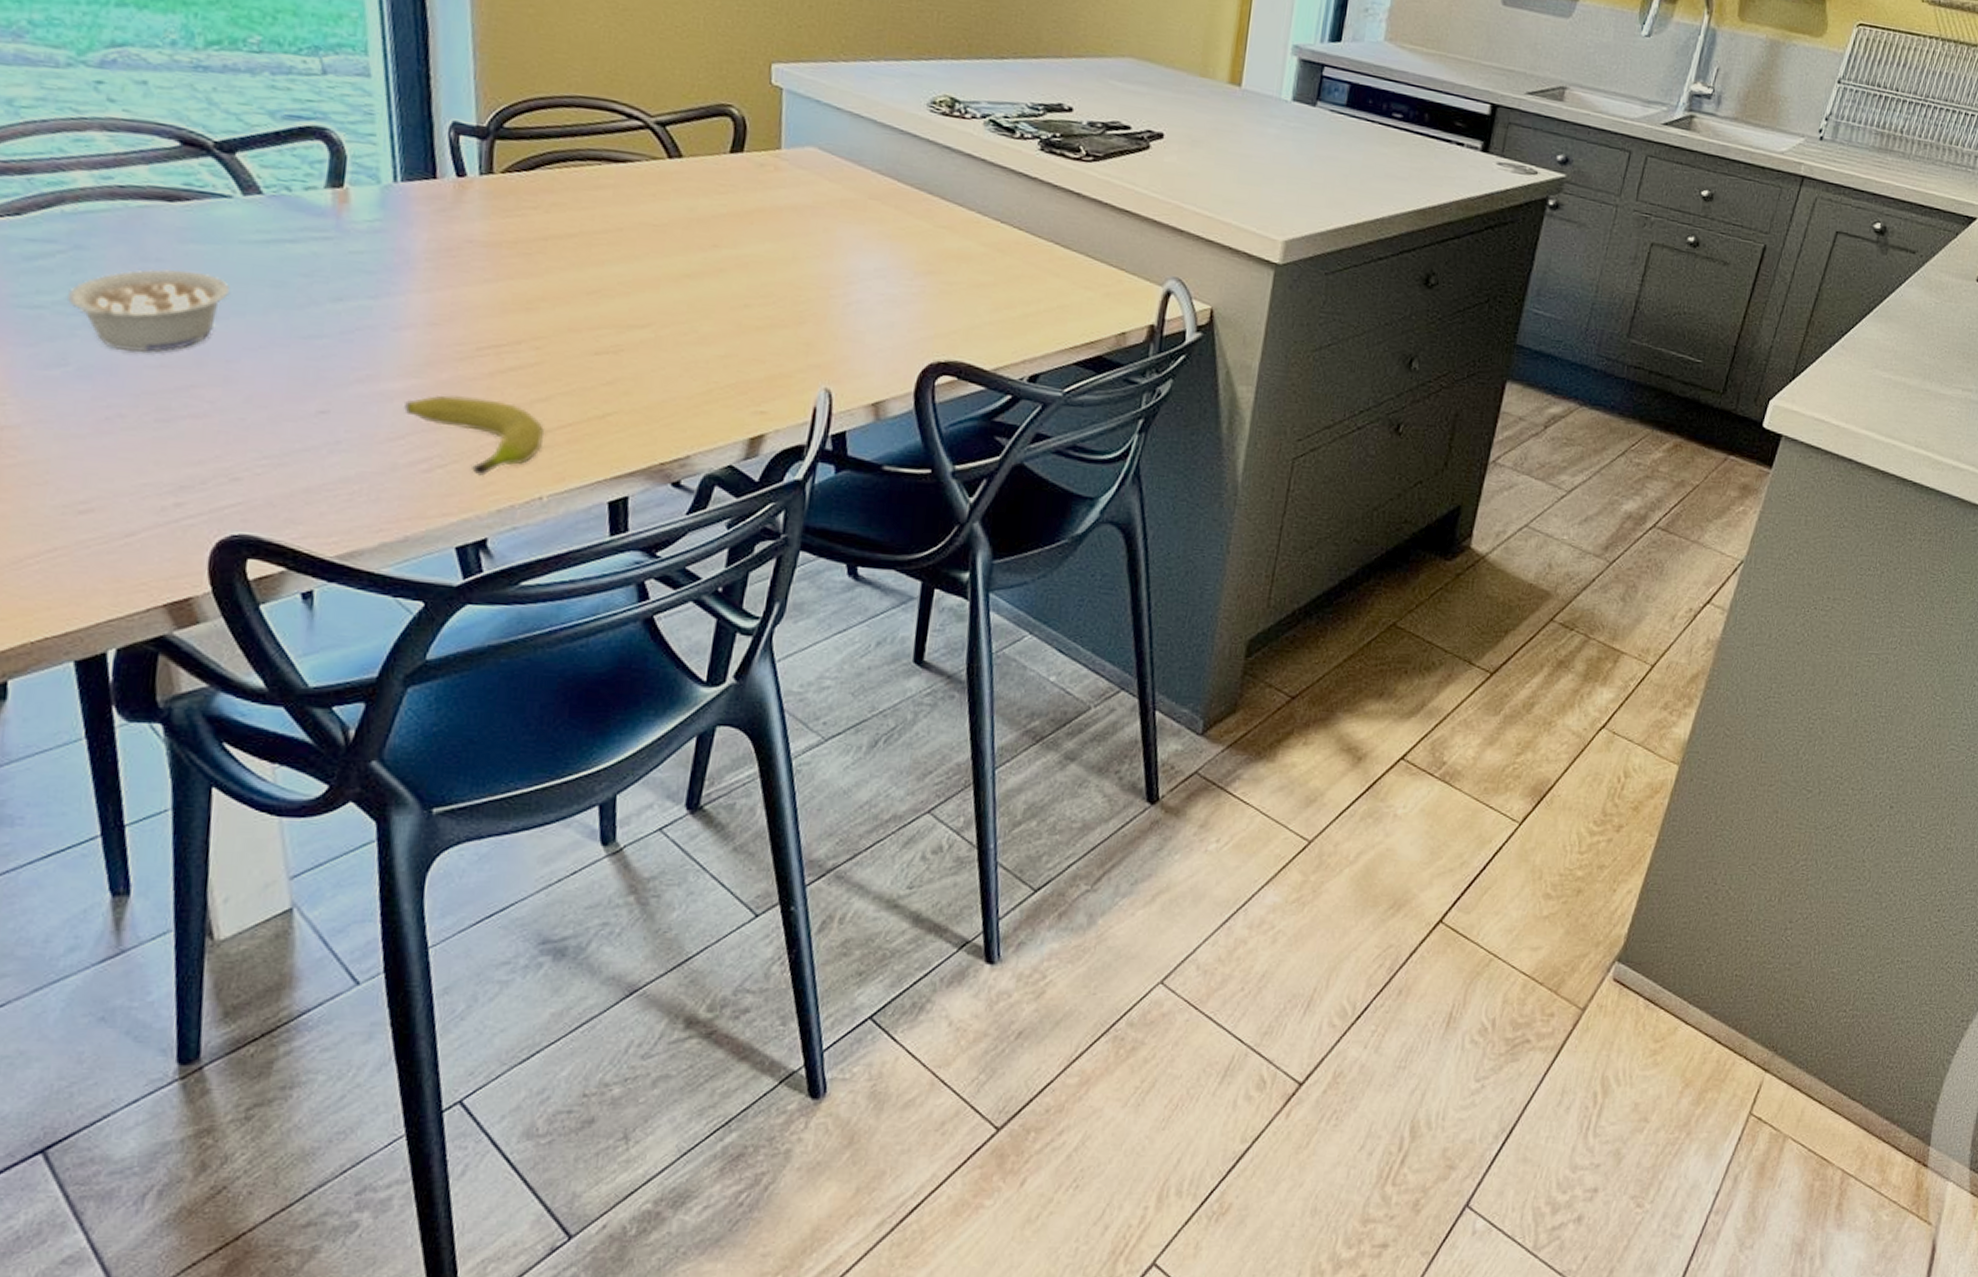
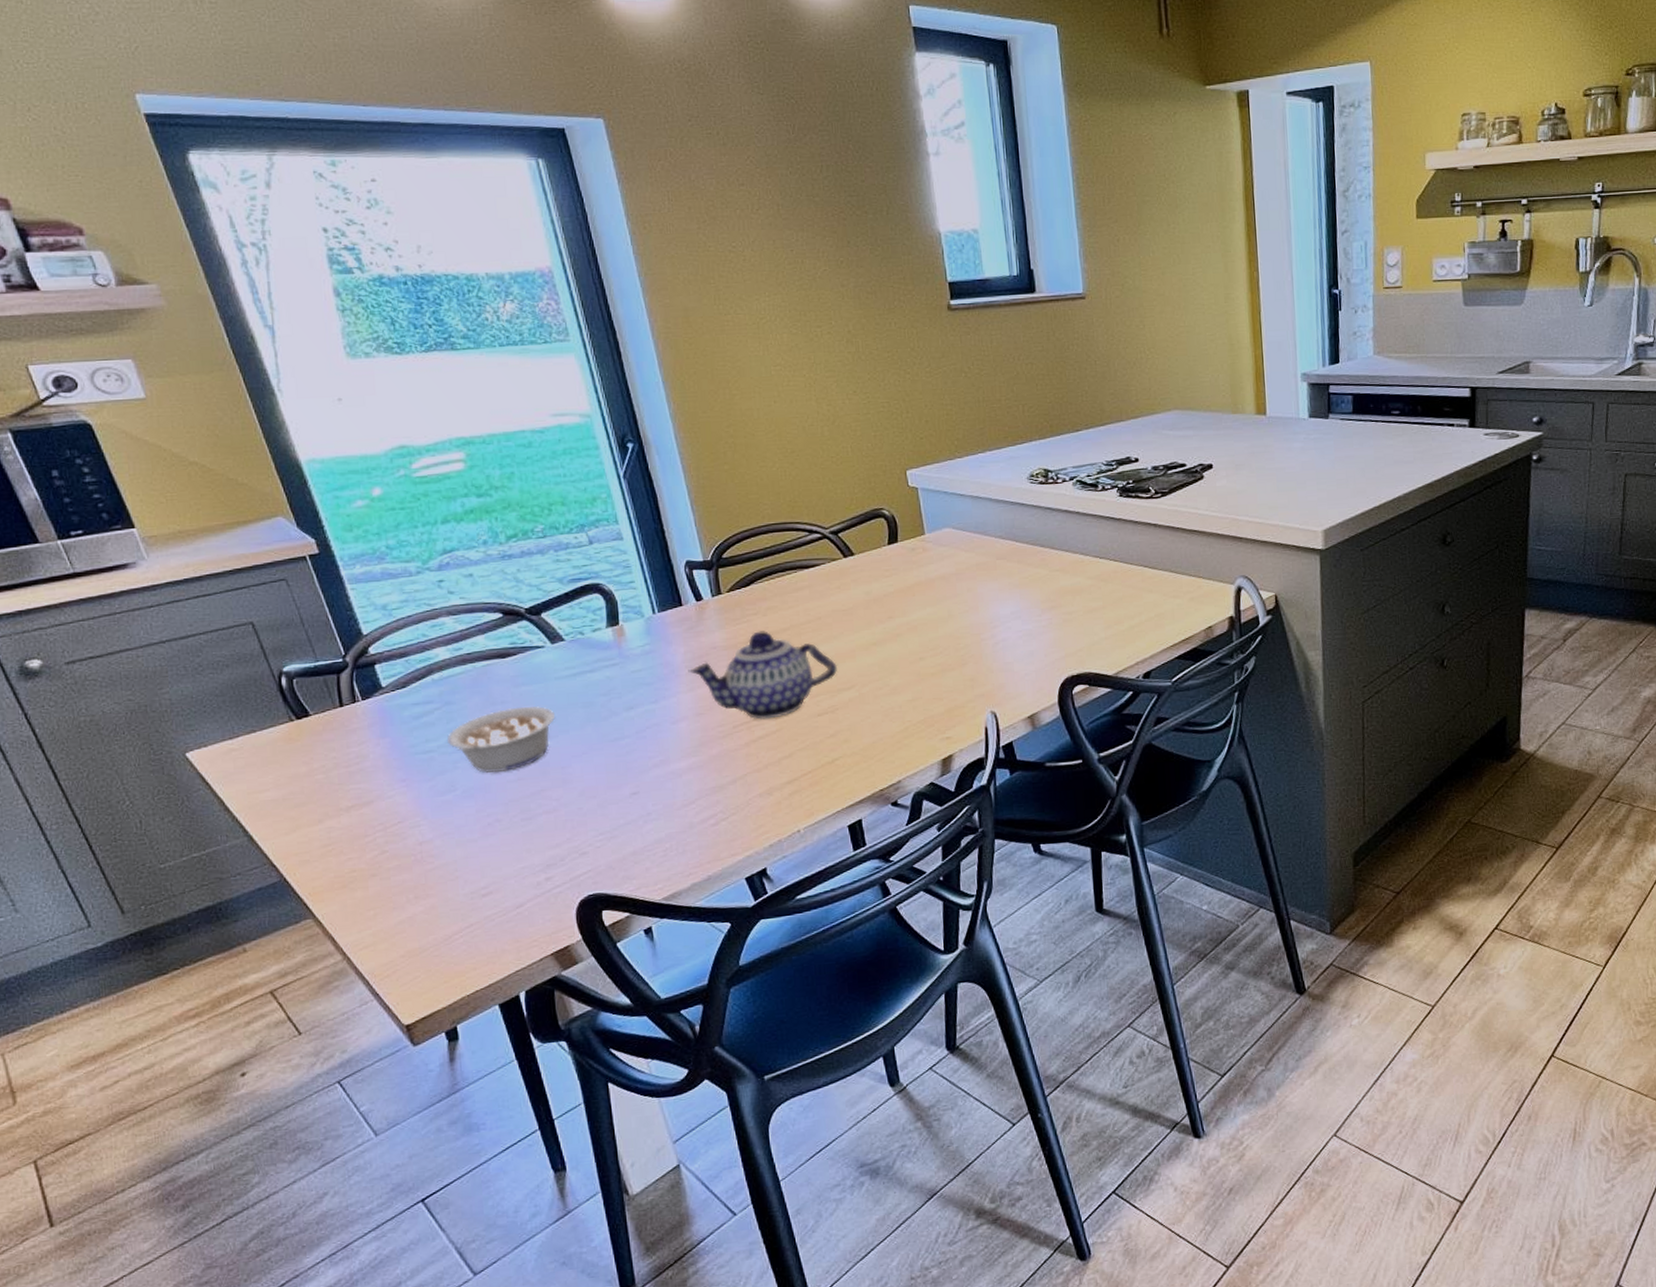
fruit: present [404,395,544,476] -> none [690,763,793,822]
teapot: none [428,231,632,347] -> present [688,631,837,720]

